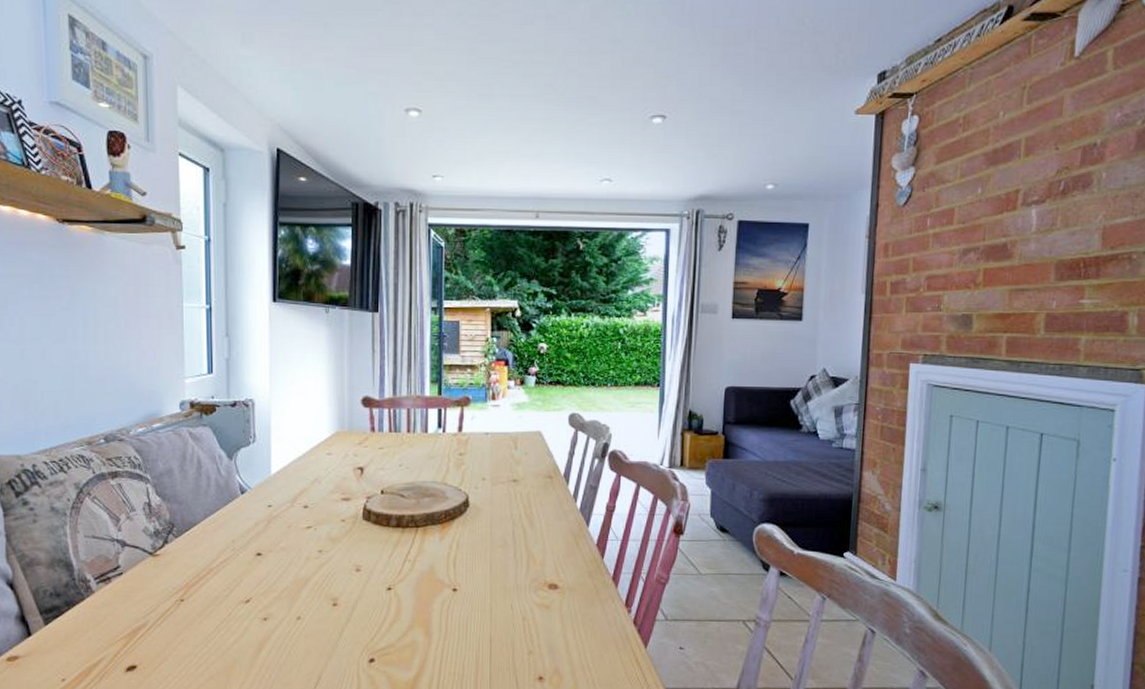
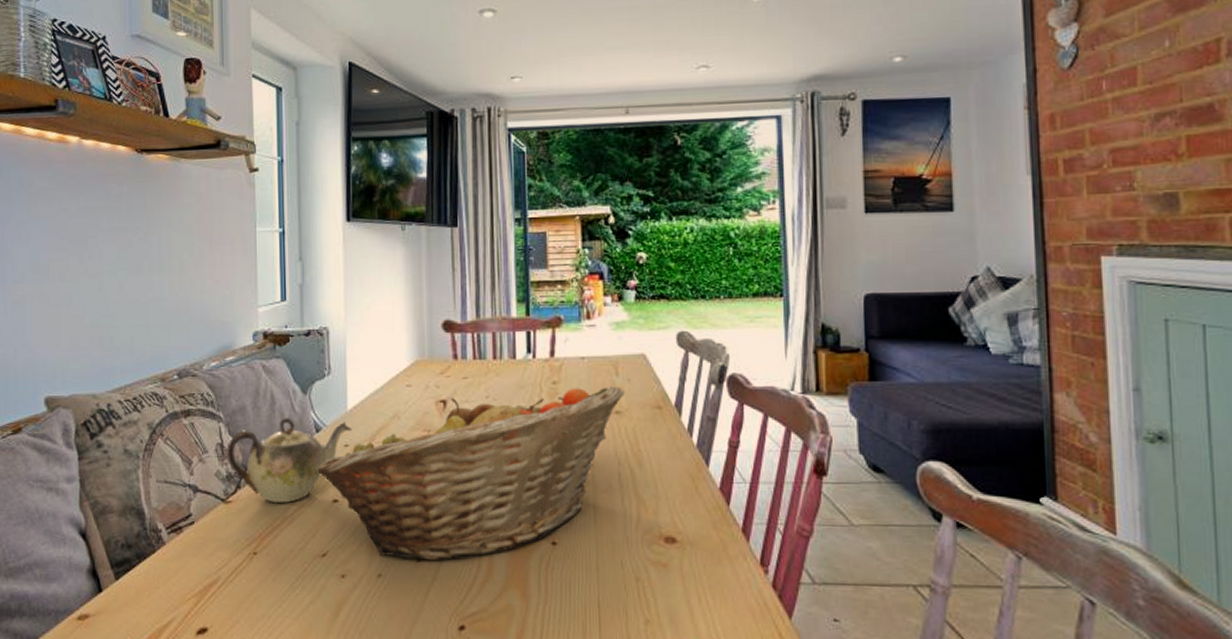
teapot: none [155,480,276,557] -> present [228,417,353,504]
fruit basket: none [242,458,522,605] -> present [317,386,625,560]

